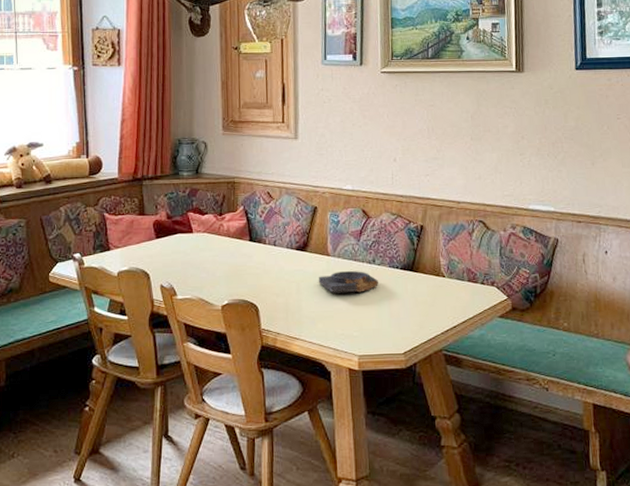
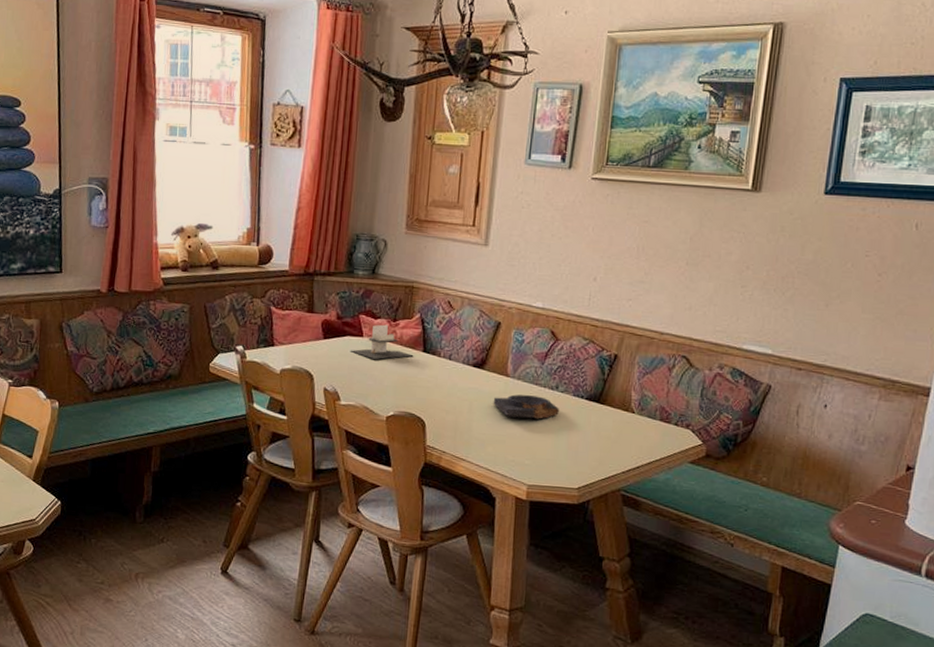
napkin holder: none [182,219,241,253] -> present [350,324,414,359]

